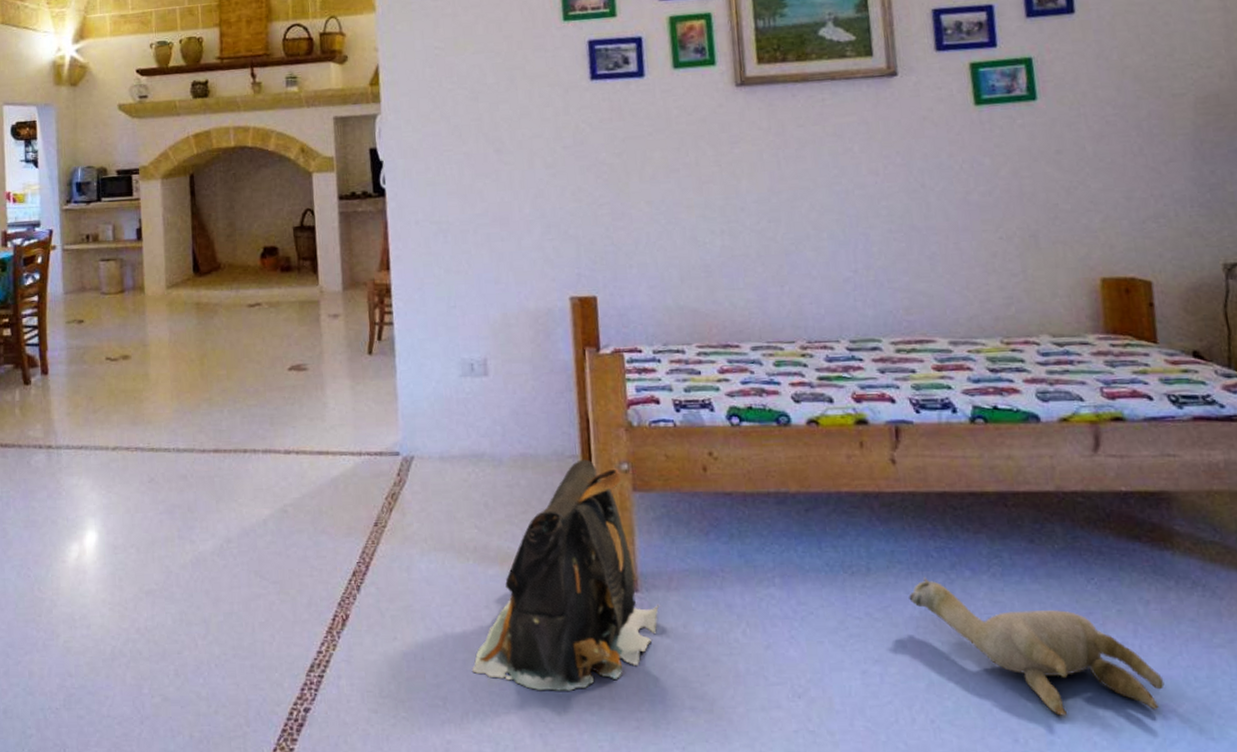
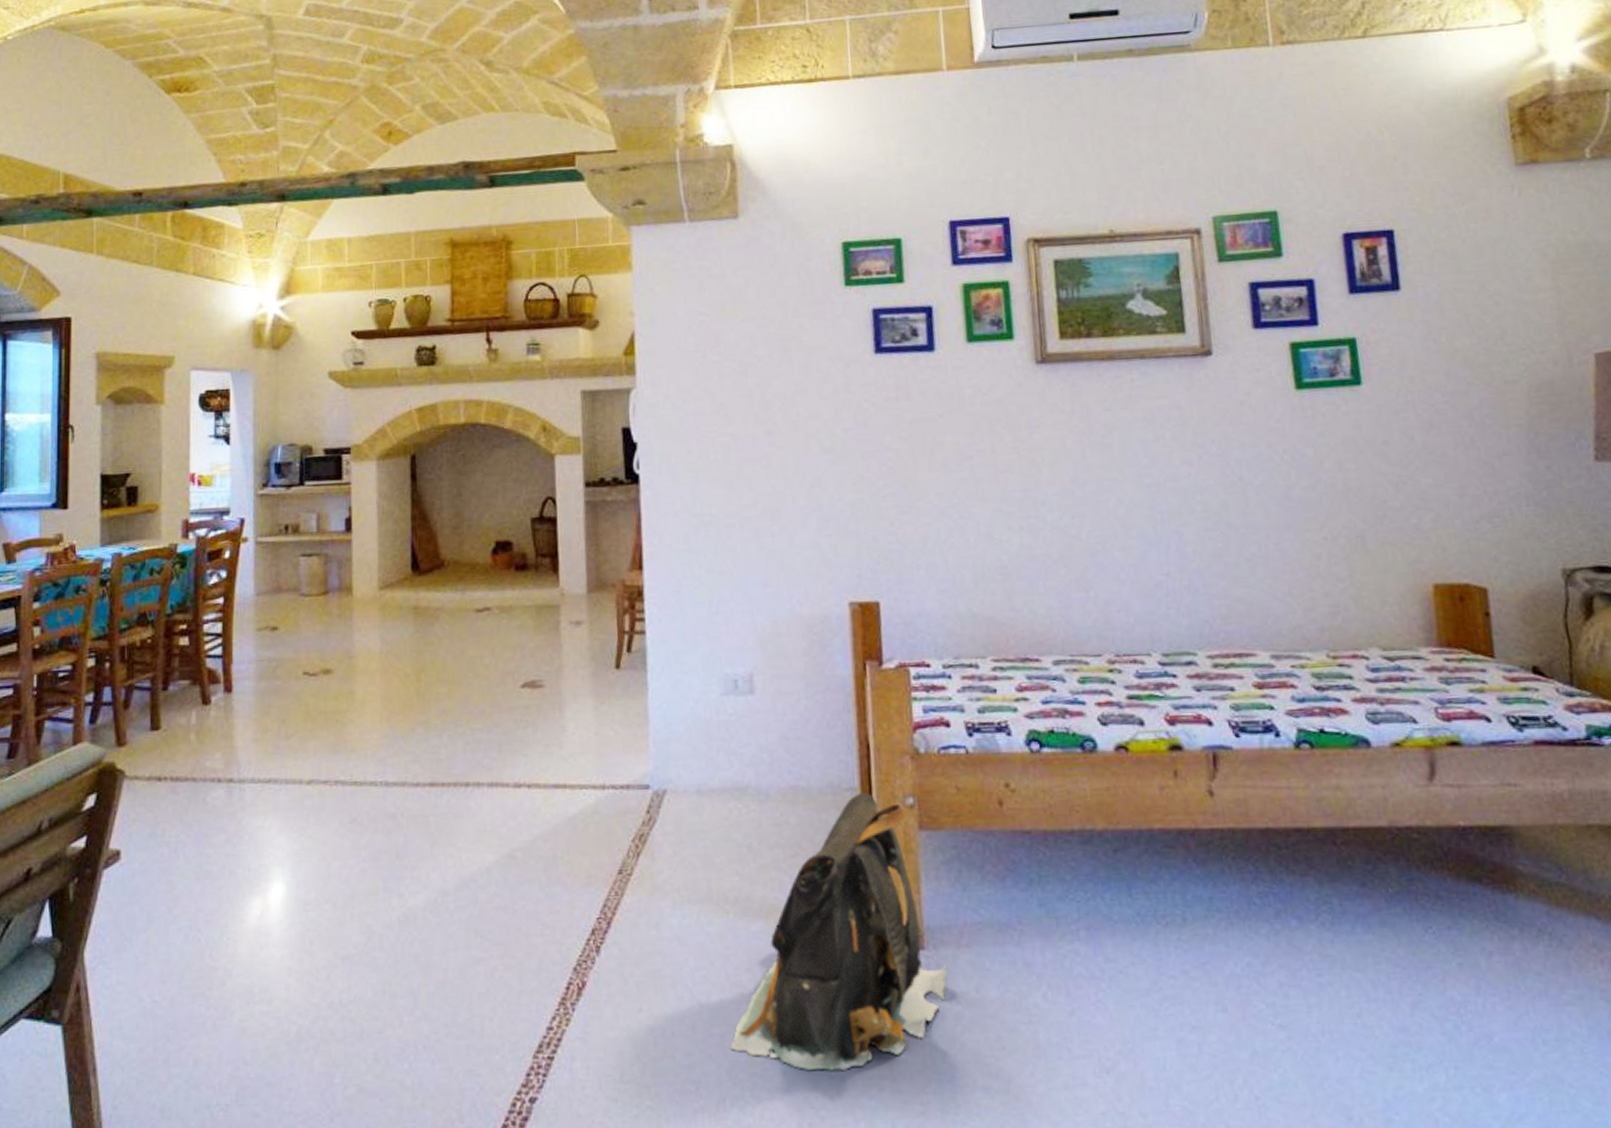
plush toy: present [909,577,1165,716] -> none [1229,928,1511,1089]

